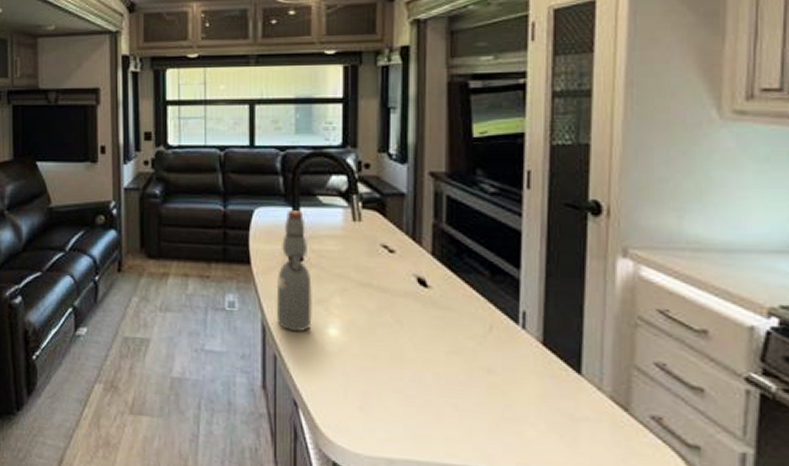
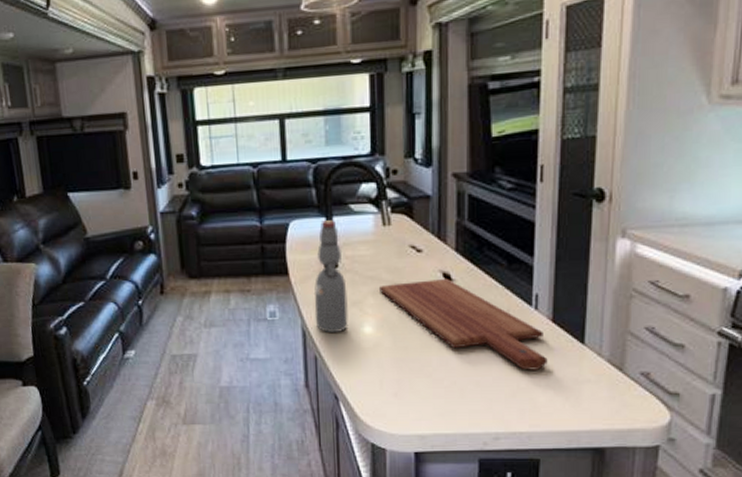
cutting board: none [346,283,538,399] -> present [378,279,548,370]

